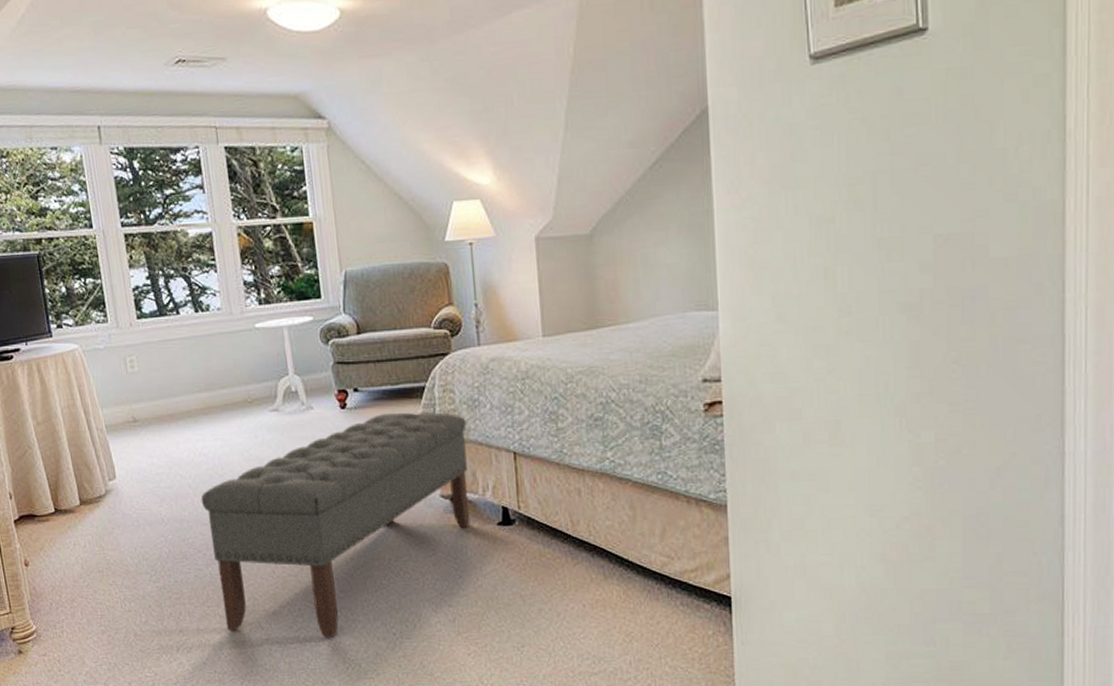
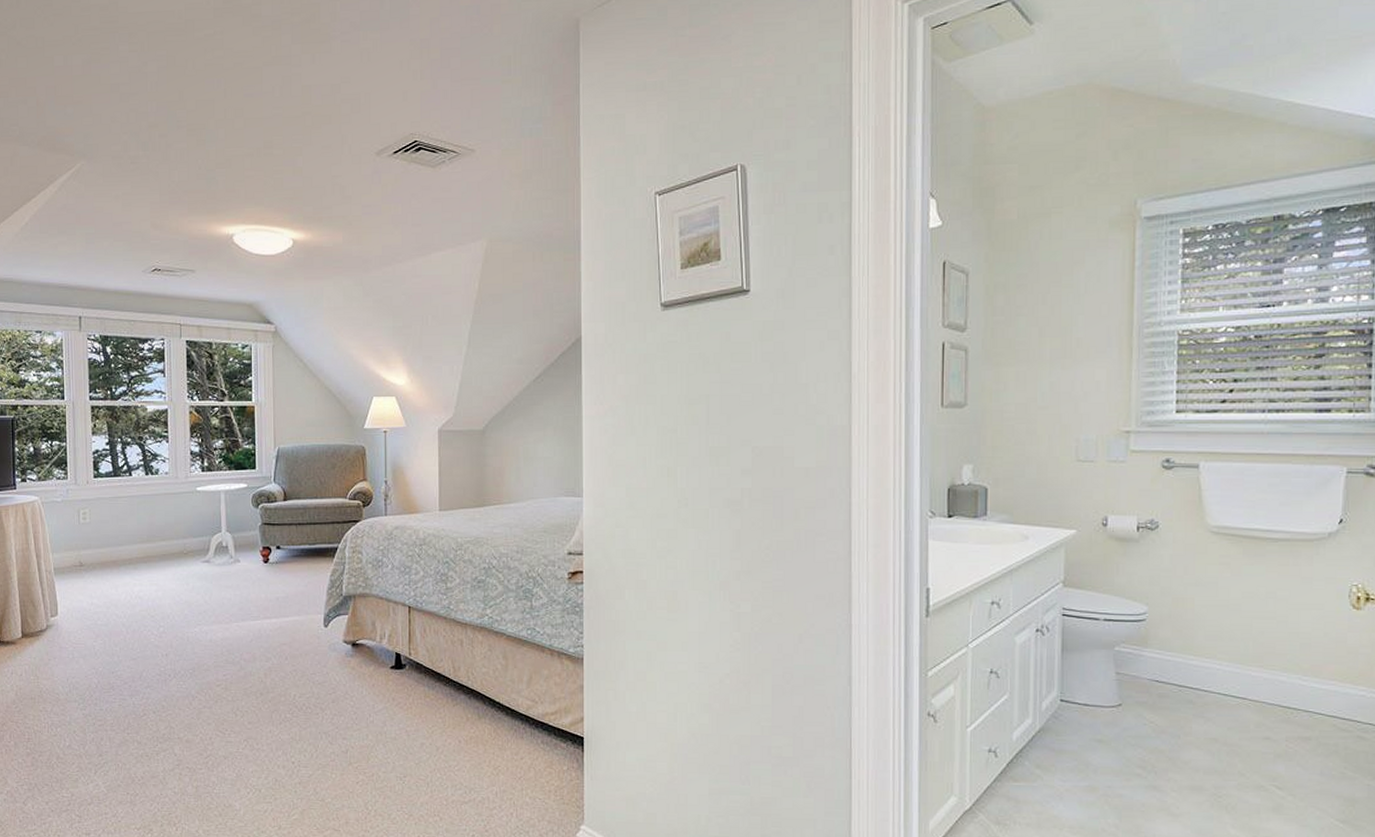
bench: present [200,412,471,639] -> none [132,569,370,766]

